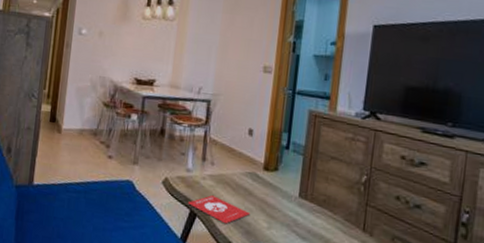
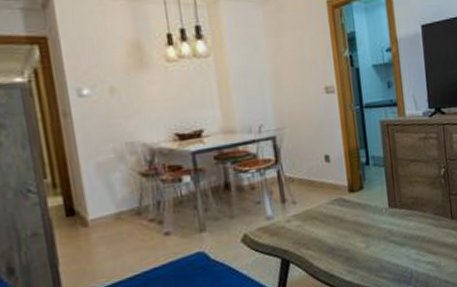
book: present [187,195,251,224] -> none [276,235,346,260]

